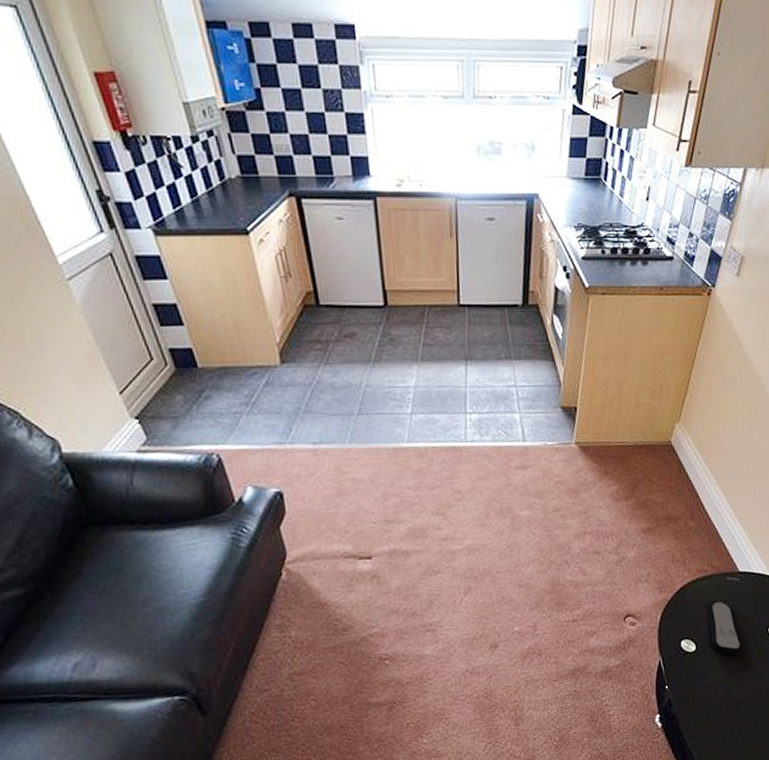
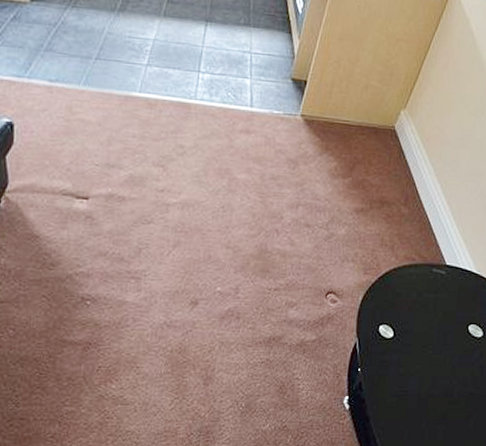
remote control: present [707,601,743,655] -> none [409,291,441,348]

